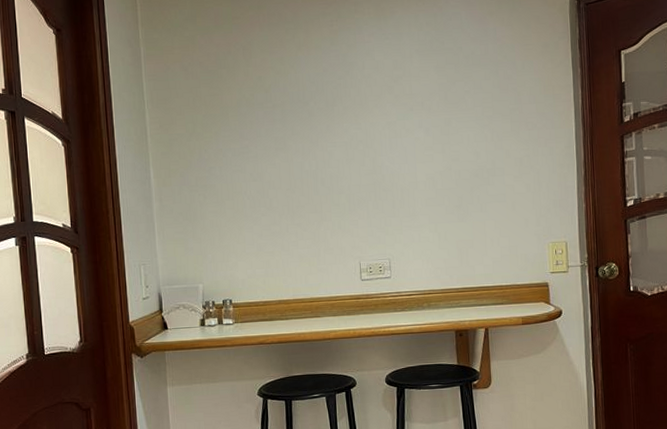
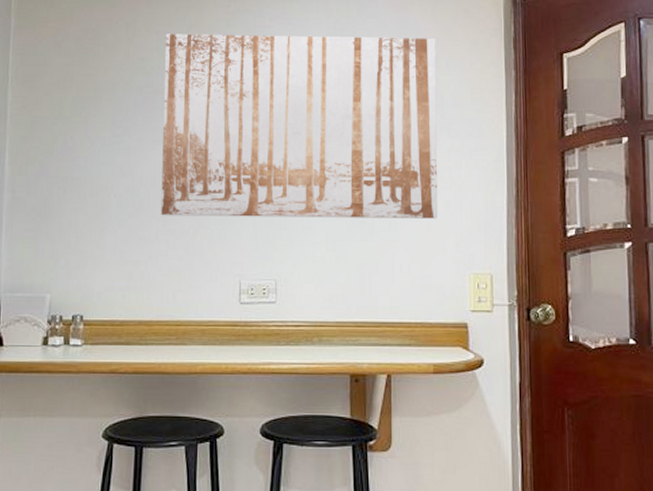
wall art: none [278,44,520,213] -> present [161,34,438,219]

